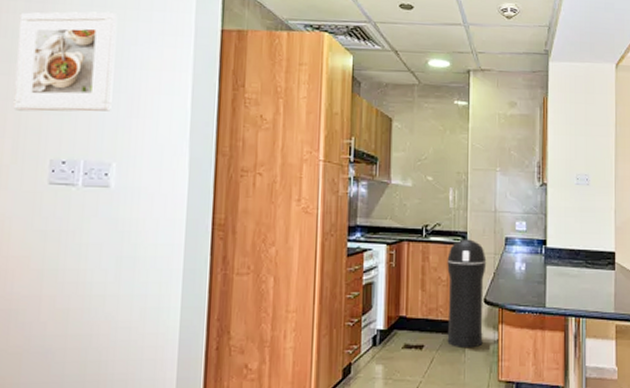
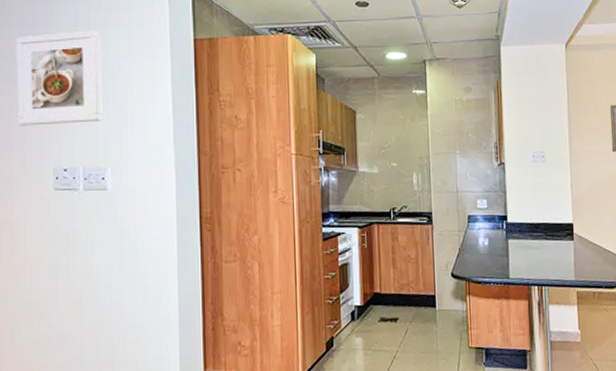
trash can: present [447,239,487,349] -> none [415,219,452,320]

